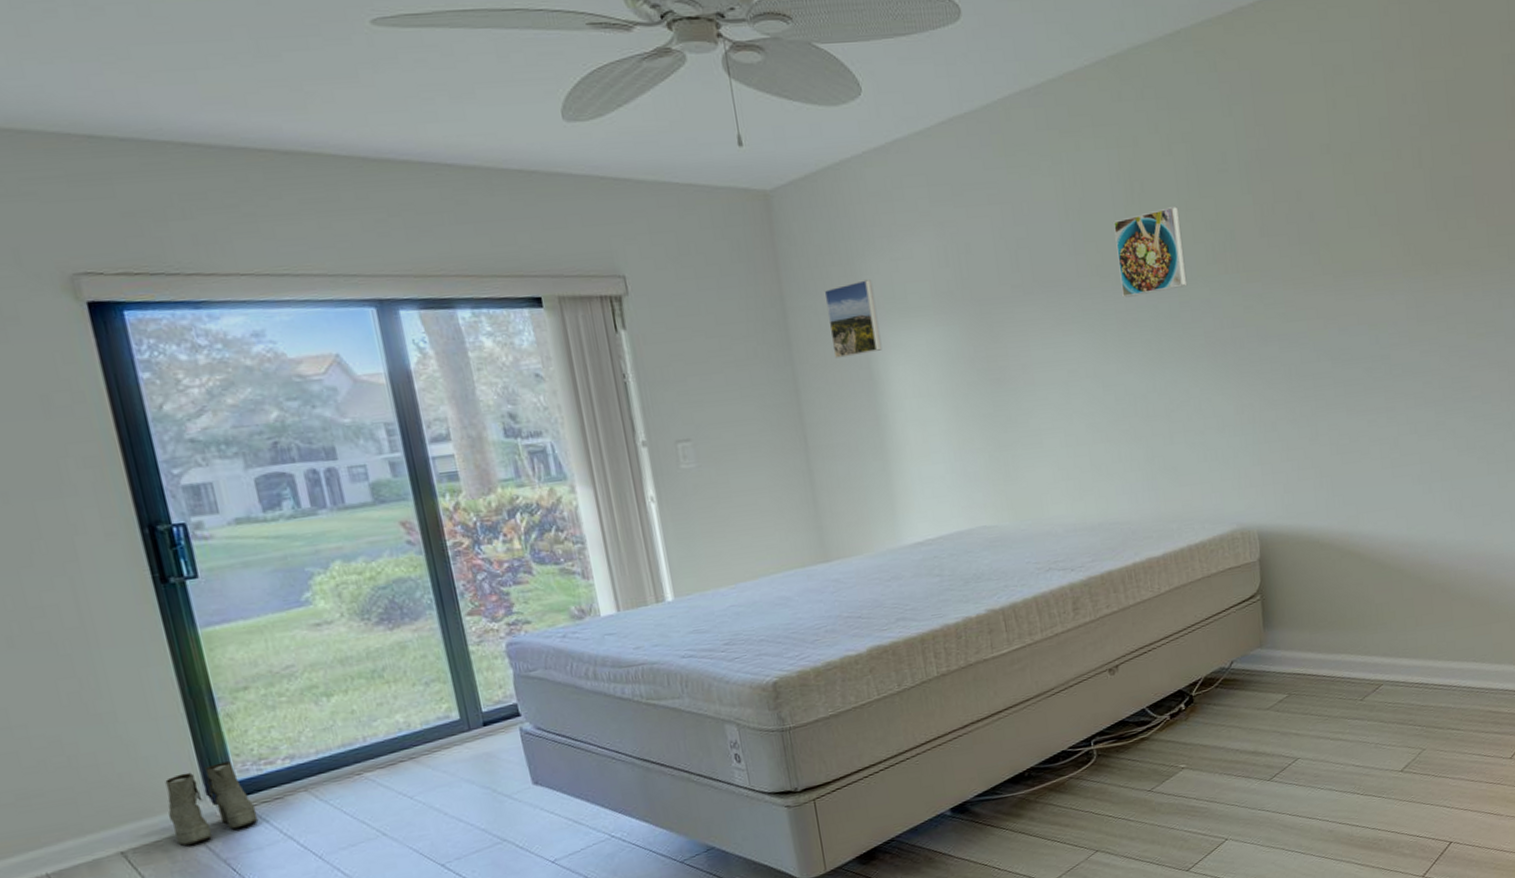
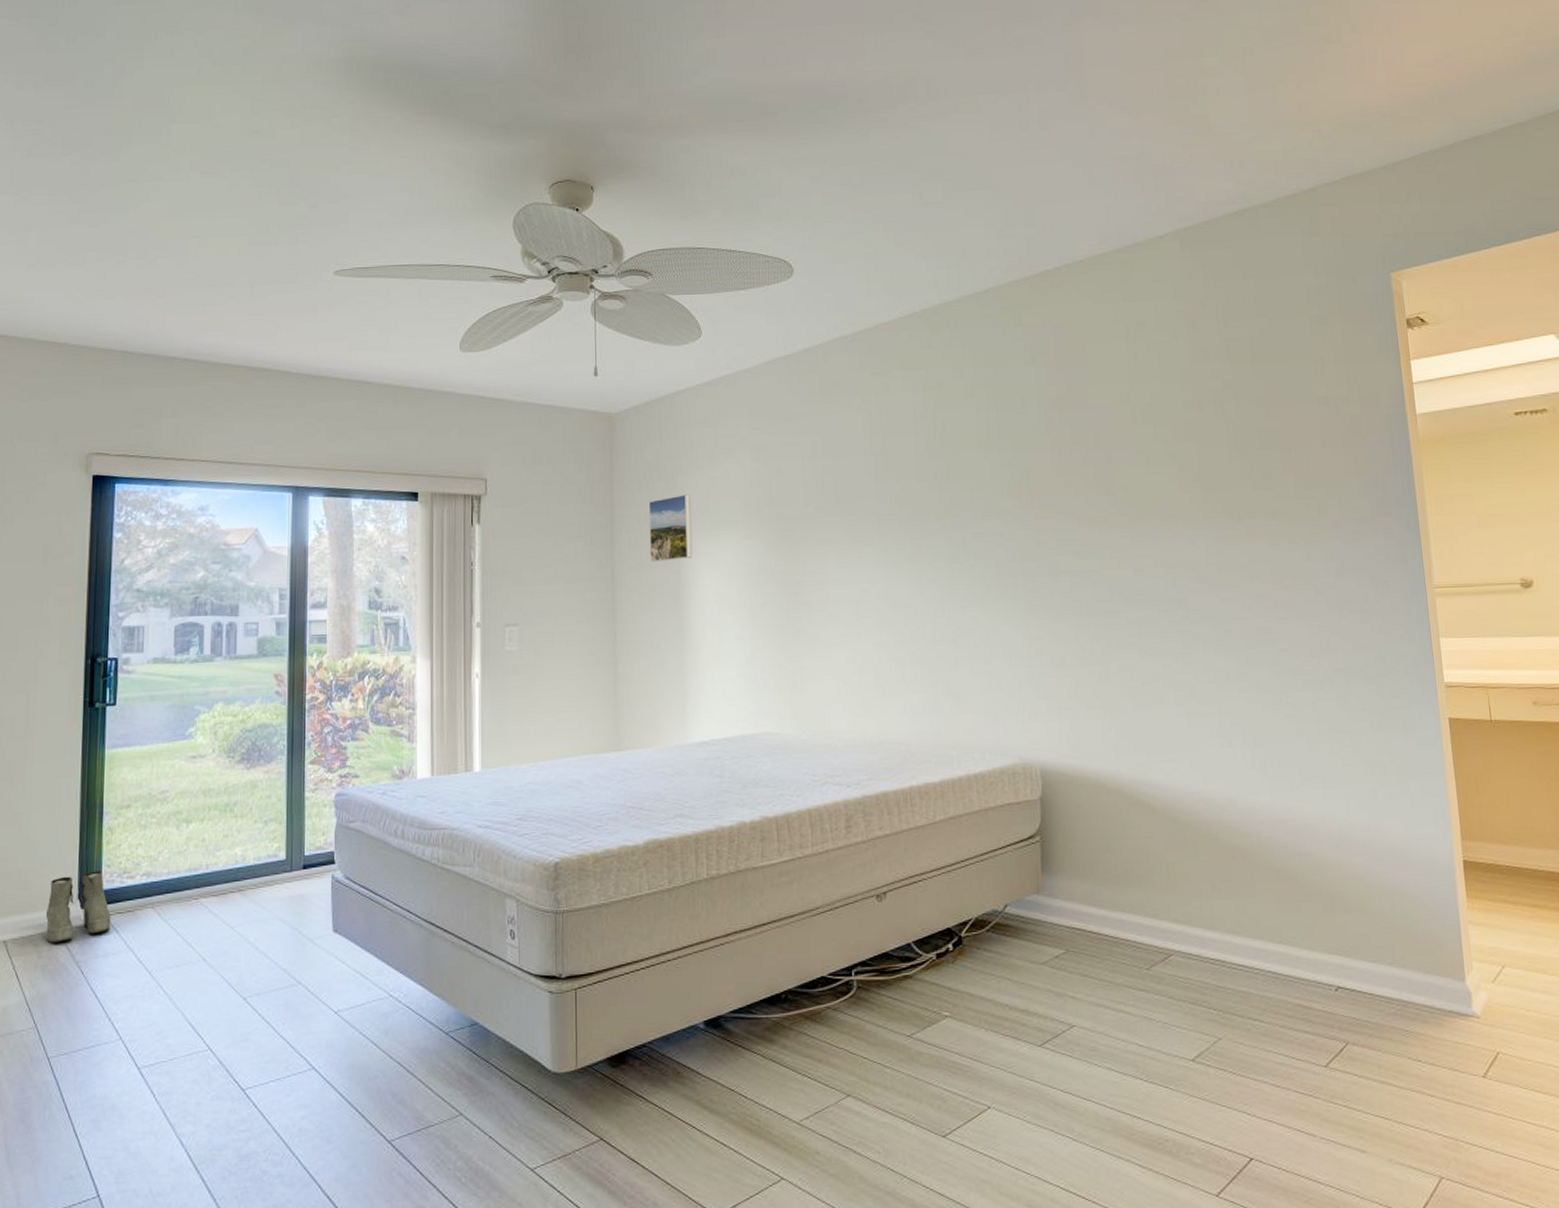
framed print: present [1113,206,1188,298] -> none [915,444,982,525]

